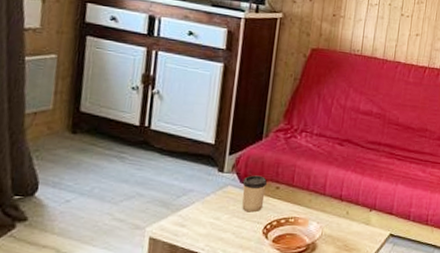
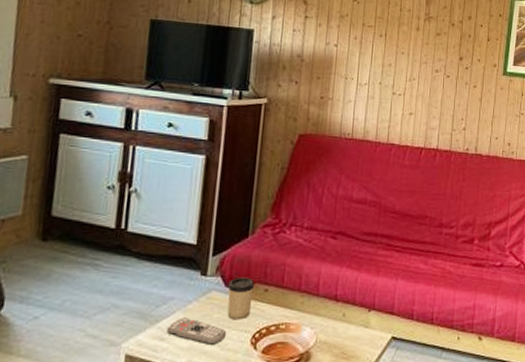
remote control: none [186,208,241,233] -> present [166,318,227,345]

